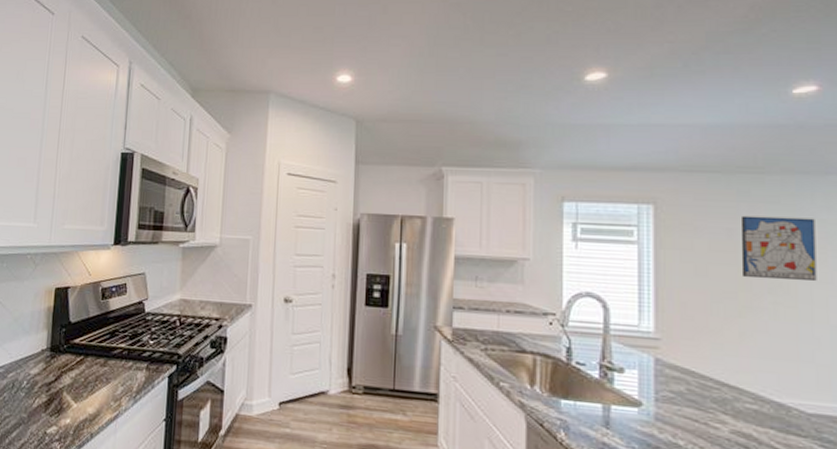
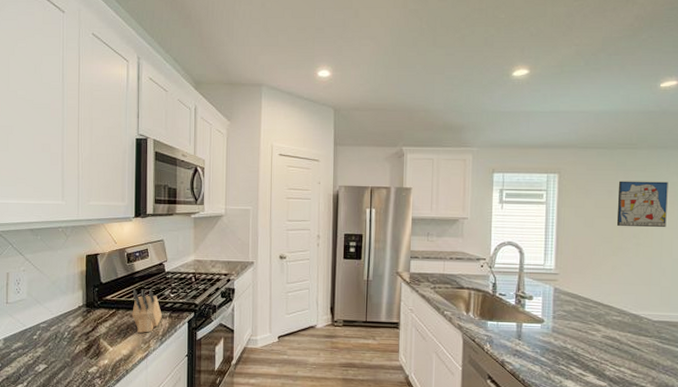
knife block: none [102,332,138,388] -> present [132,289,162,333]

